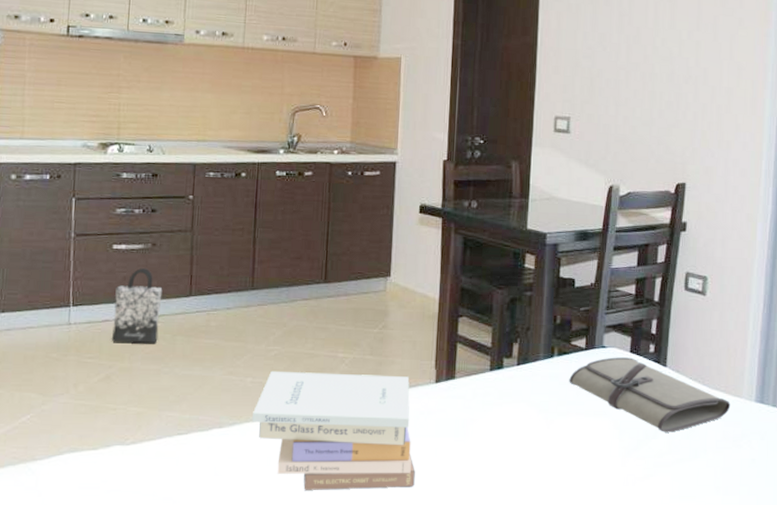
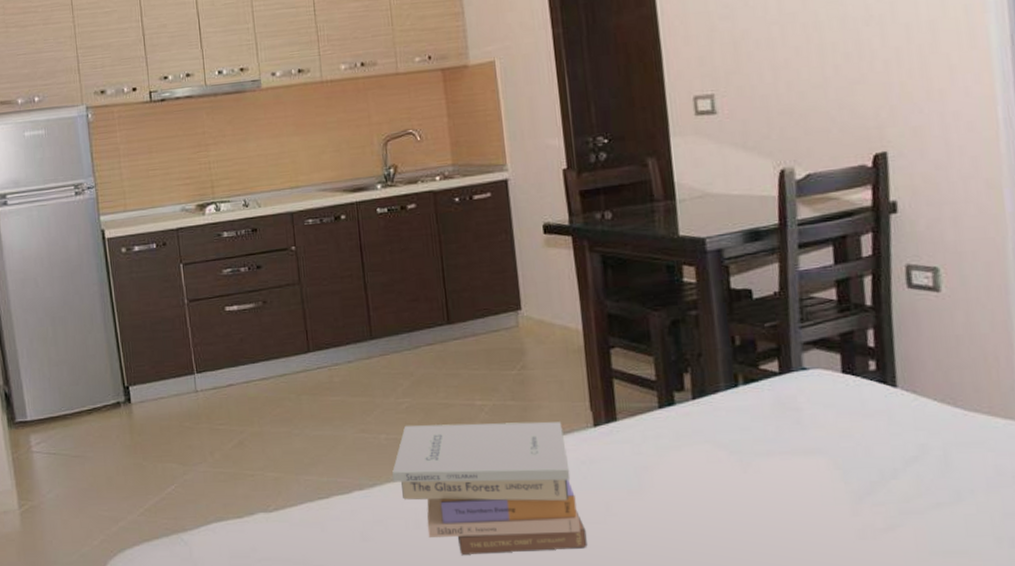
shopping bag: present [112,268,163,344] -> none [235,328,284,406]
tool roll: present [569,357,731,433] -> none [763,379,1002,471]

